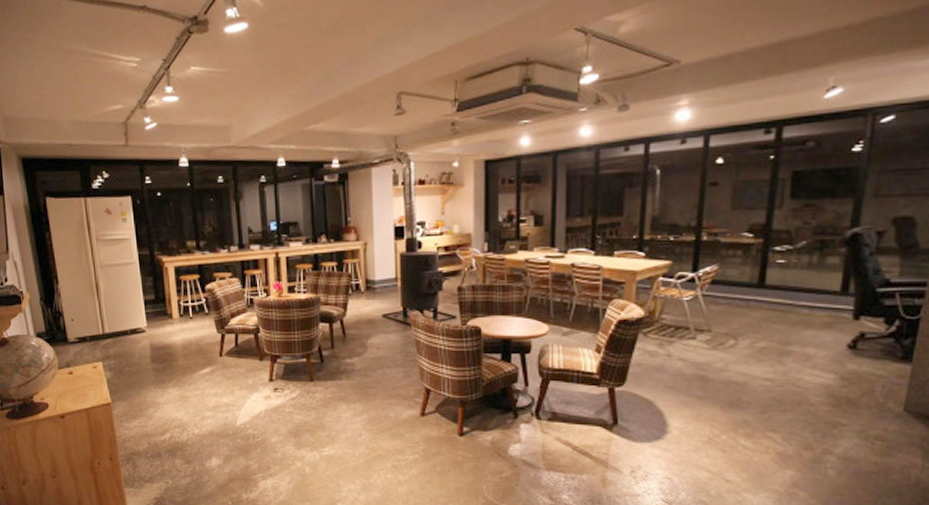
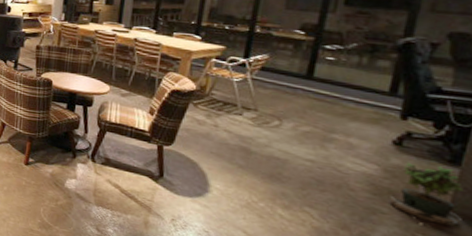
potted plant: none [849,365,917,432] -> present [389,161,464,227]

